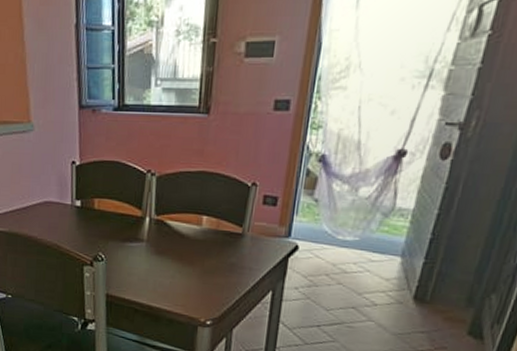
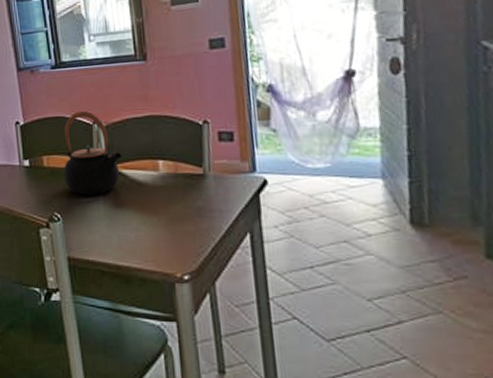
teapot: none [111,158,170,241] -> present [63,110,122,195]

